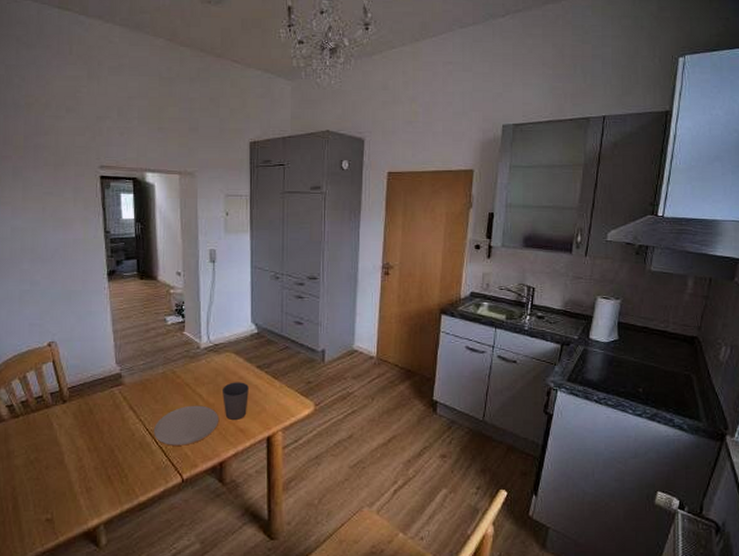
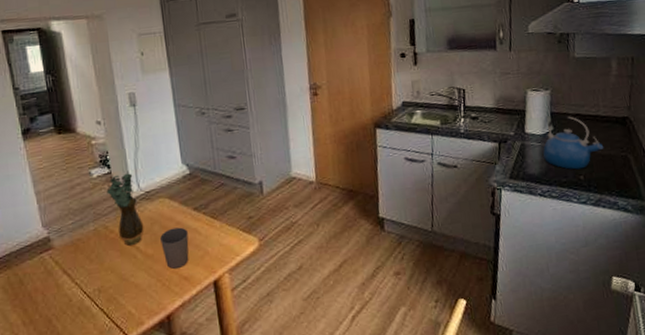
plate: present [153,405,218,446] -> none [91,258,160,306]
vase: none [178,322,209,392] -> present [106,170,144,246]
kettle: none [605,327,668,382] -> present [543,115,604,170]

